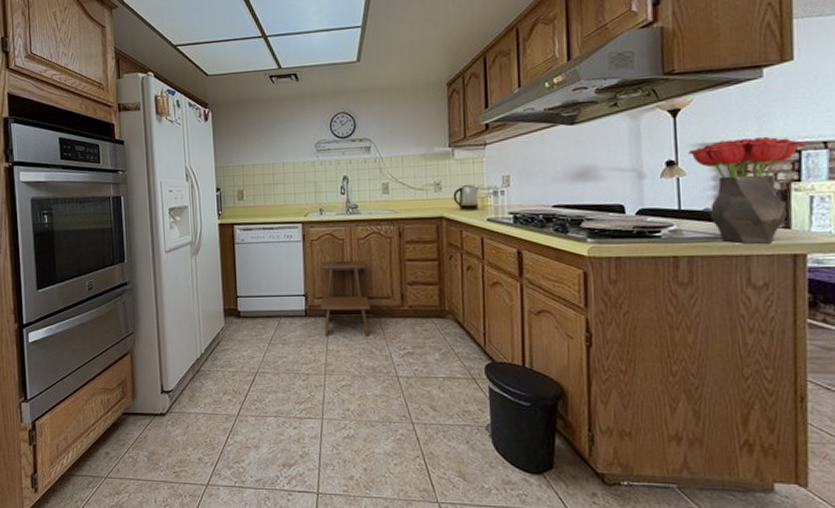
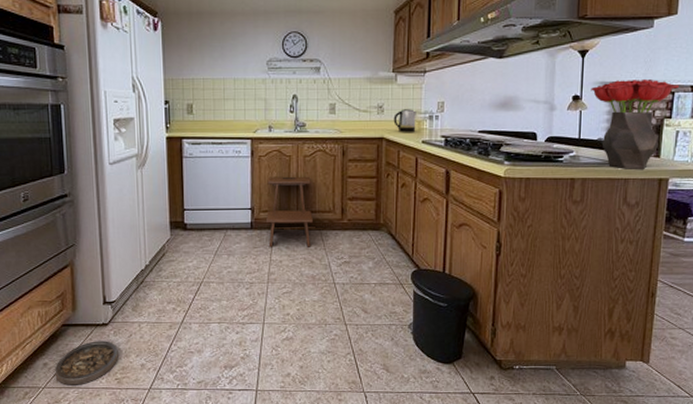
pet bowl: none [116,431,176,477] -> present [54,341,119,386]

